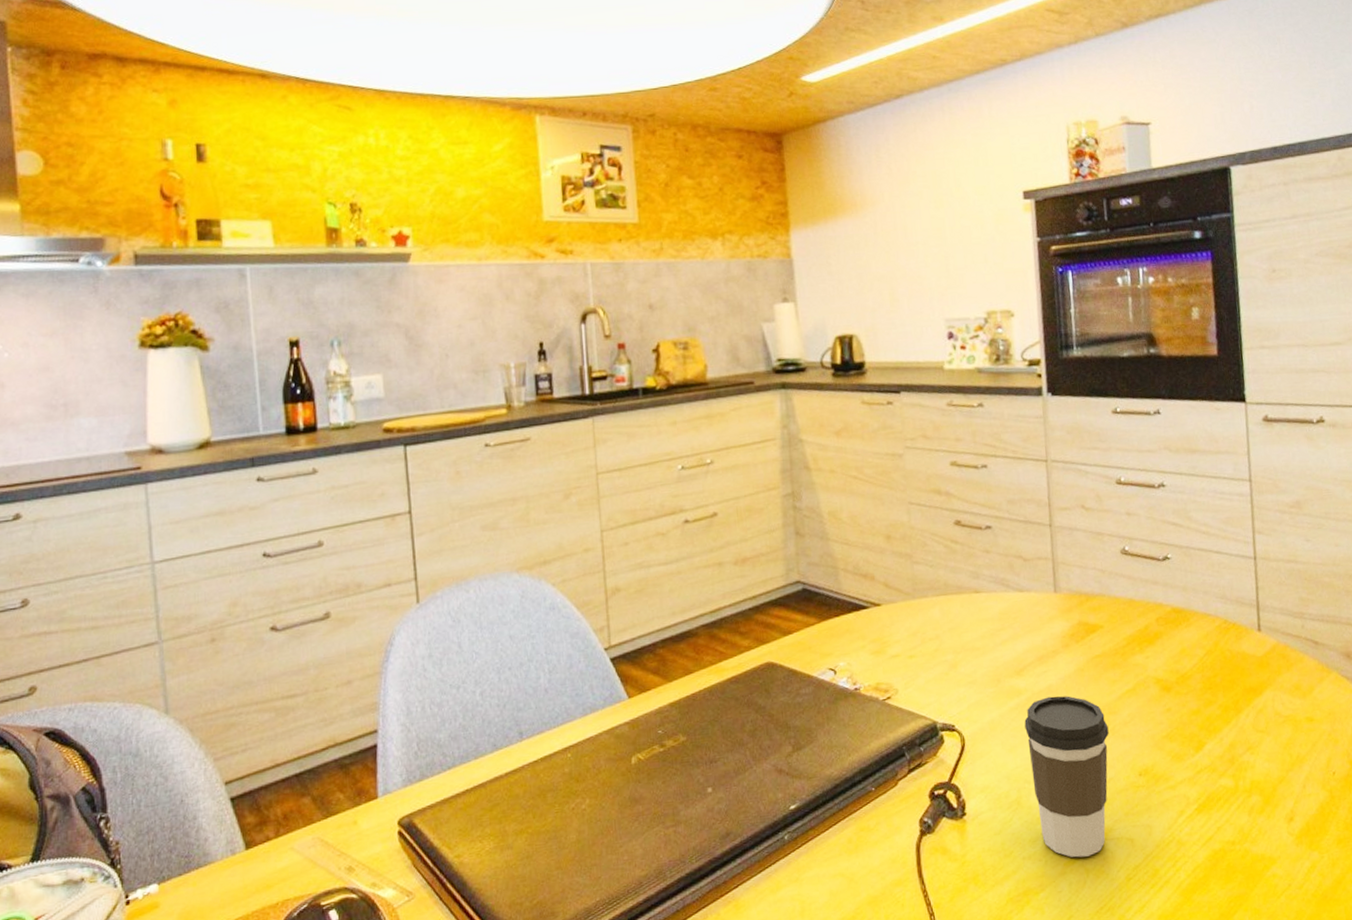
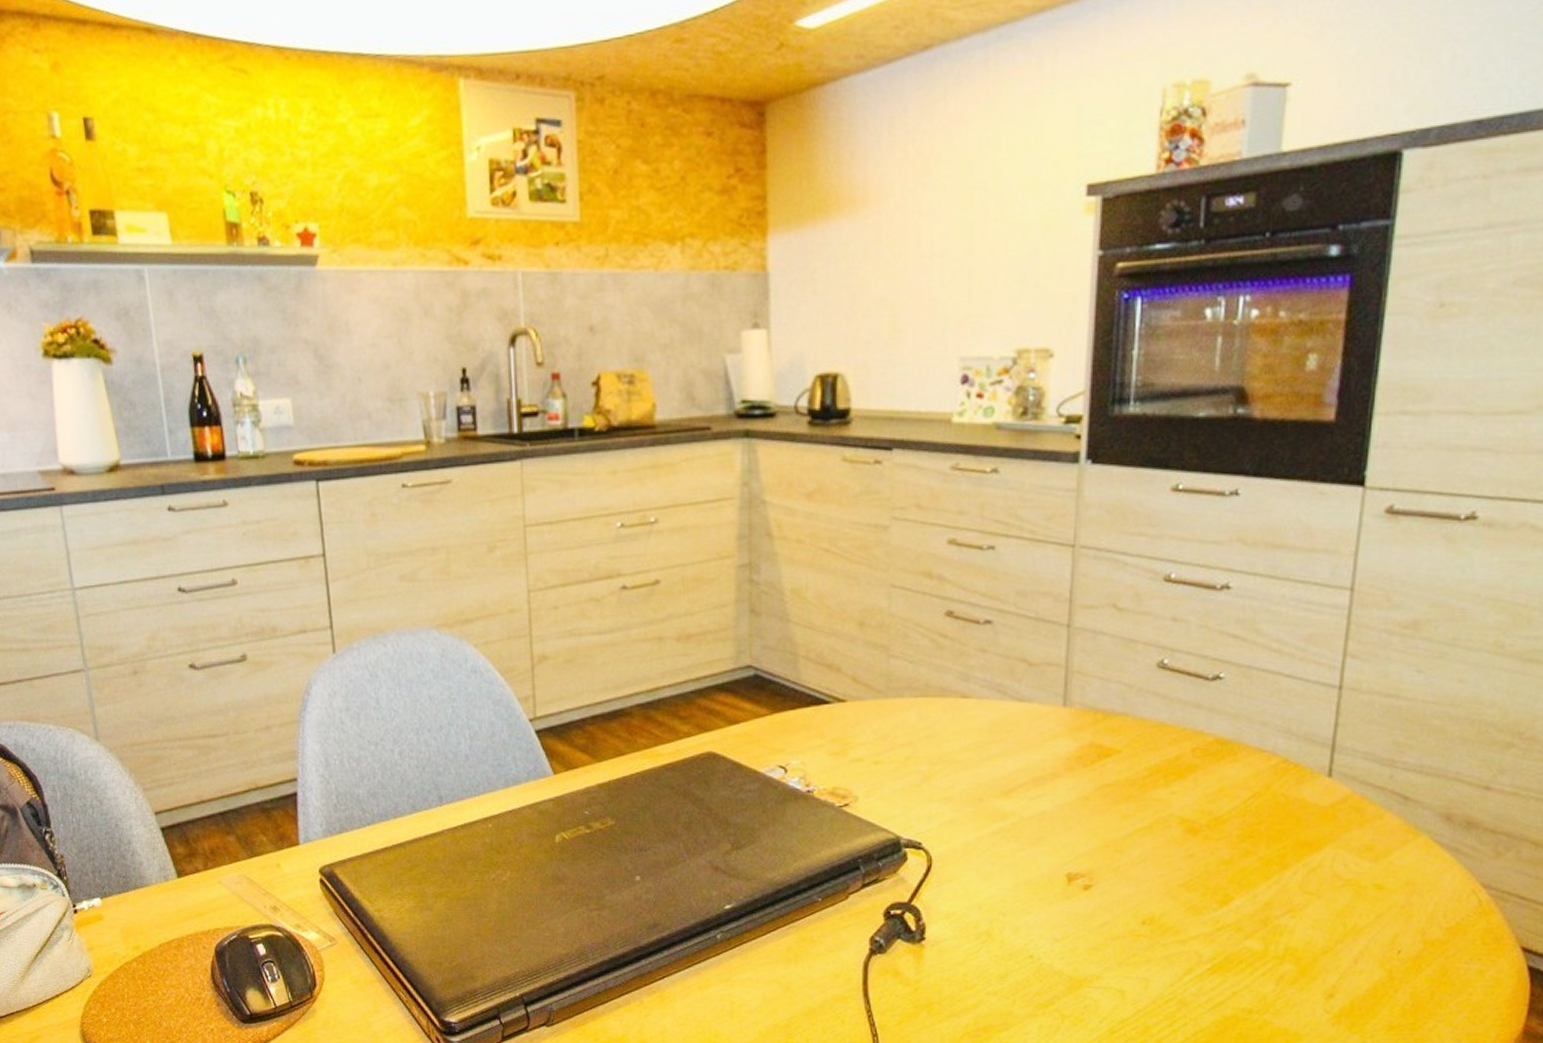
coffee cup: present [1024,695,1109,858] -> none [1007,824,1111,1002]

